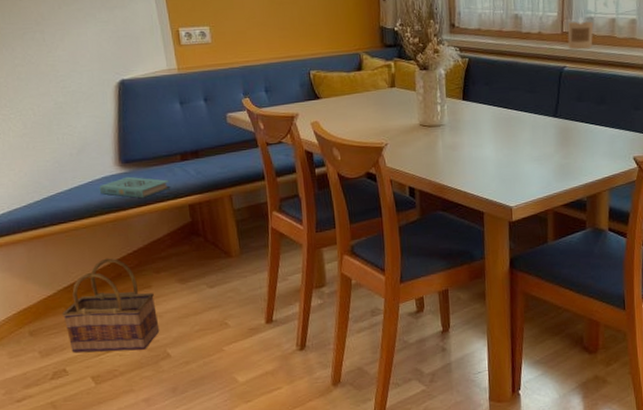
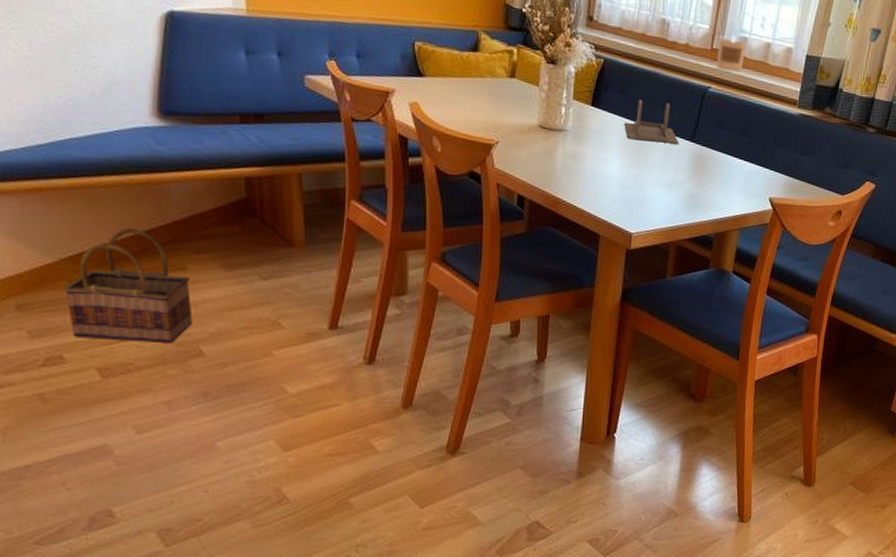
book: present [98,176,170,199] -> none [127,131,222,162]
napkin holder: none [493,86,544,124] -> present [624,100,679,144]

